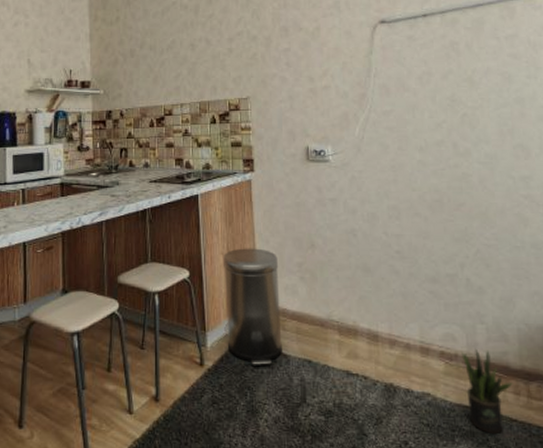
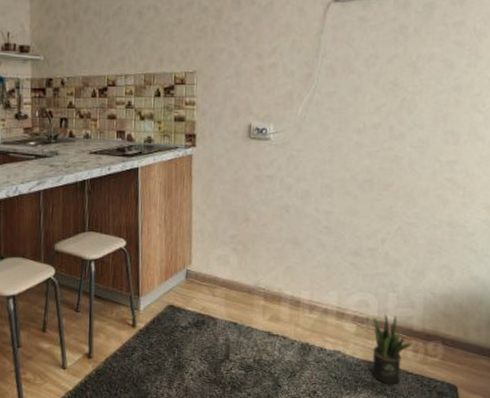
pedal bin: present [223,248,282,365] -> none [160,220,213,327]

